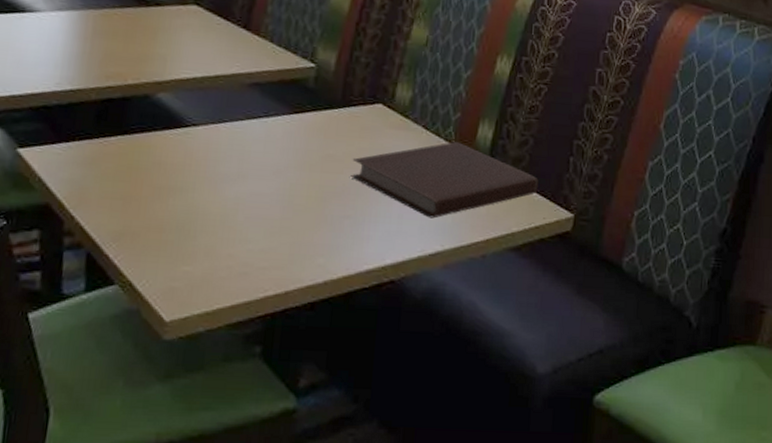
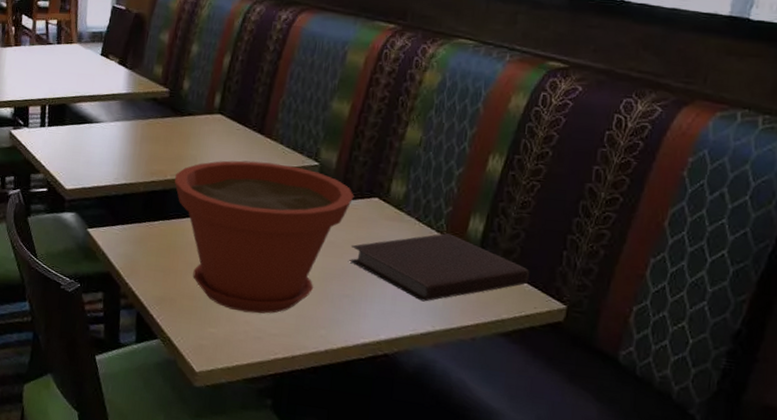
plant pot: none [137,61,356,244] -> present [175,160,354,314]

